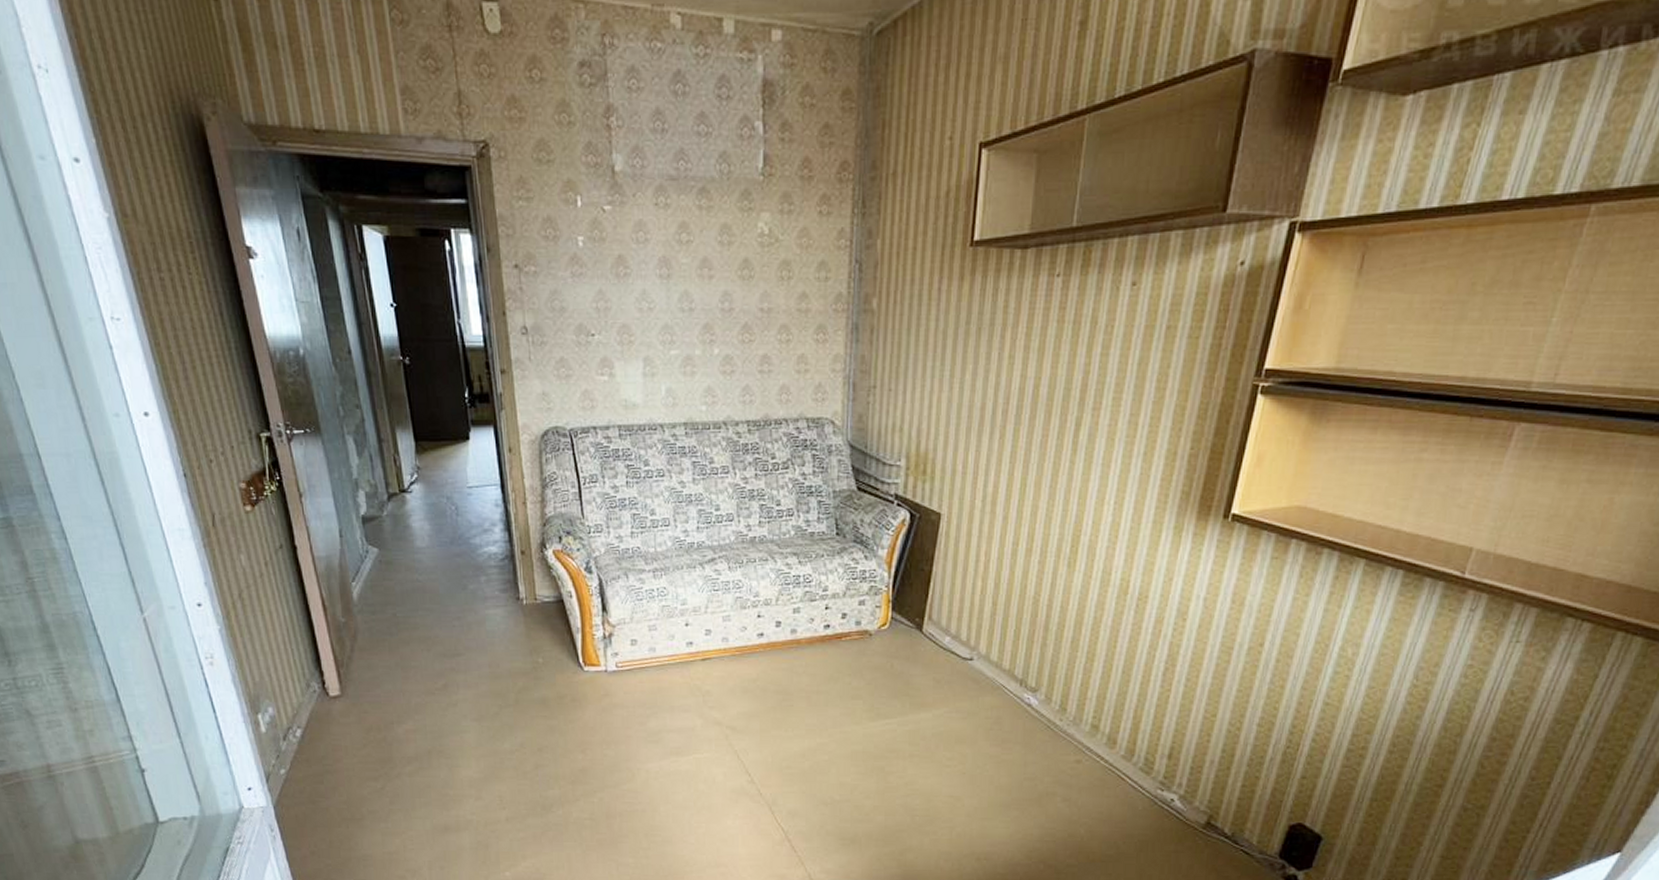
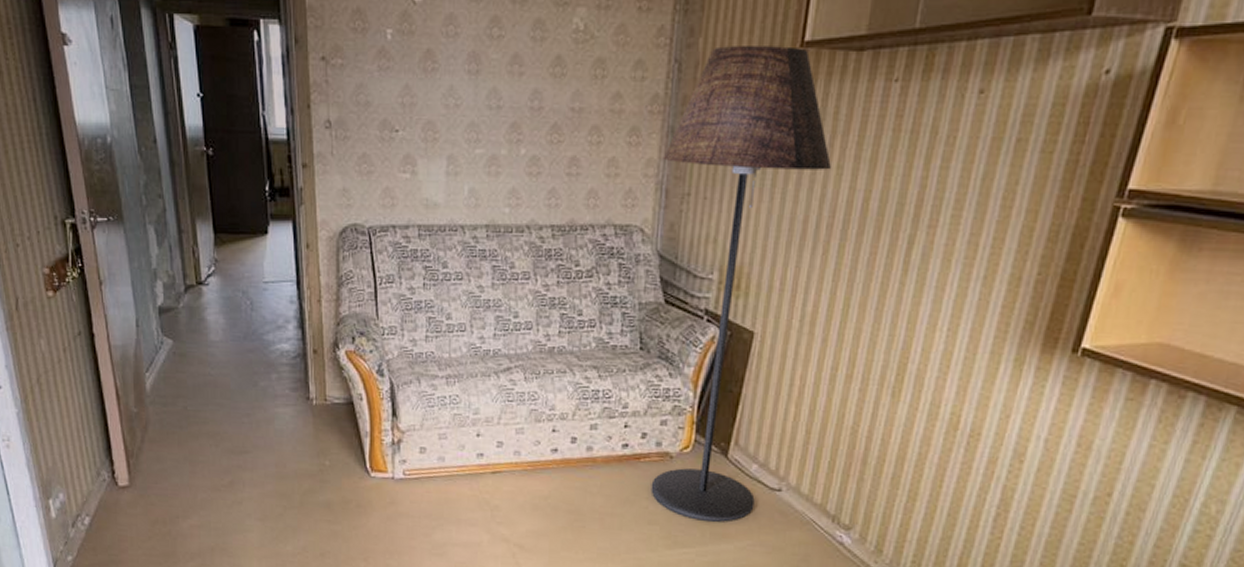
floor lamp: none [849,245,1003,692] -> present [650,46,831,522]

